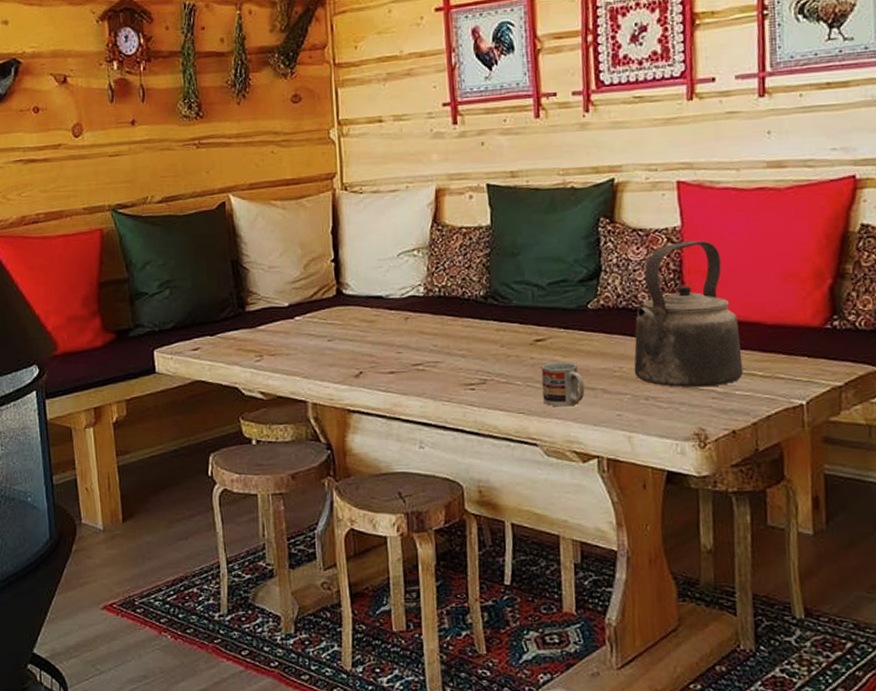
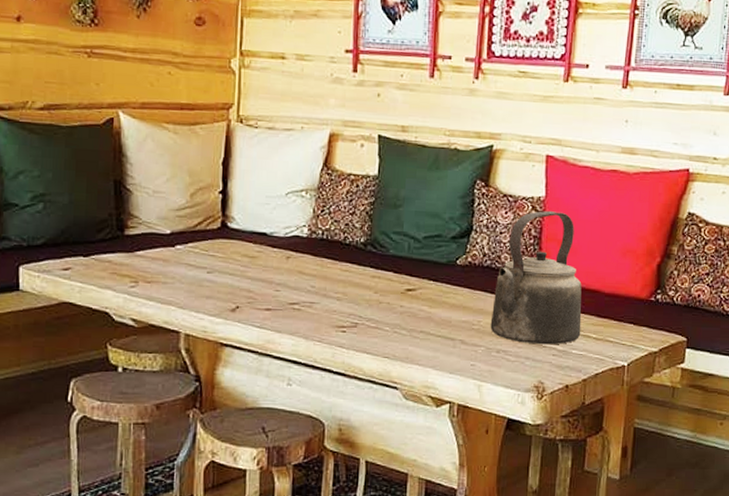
cup: present [541,362,585,407] -> none [407,311,446,354]

